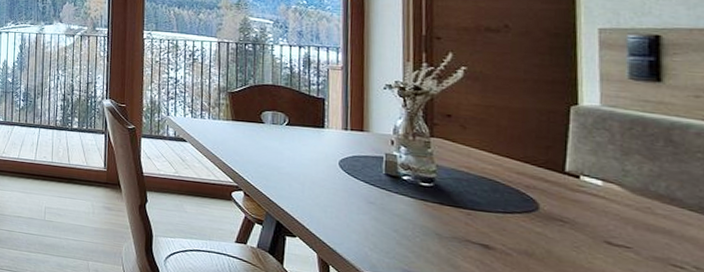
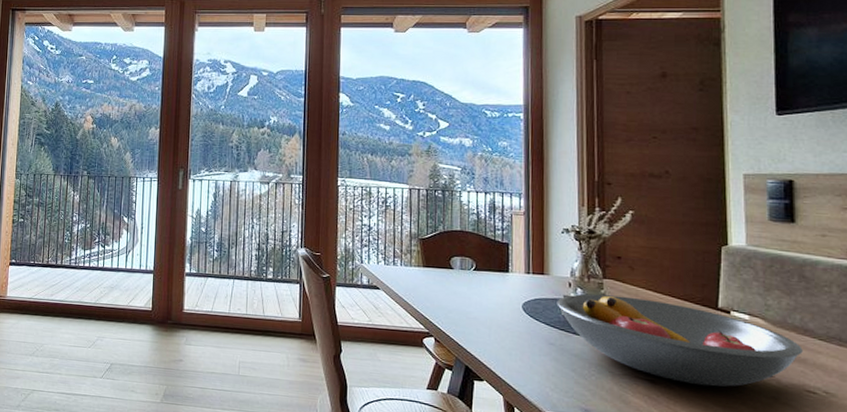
fruit bowl: none [377,152,668,257] -> present [557,294,803,387]

